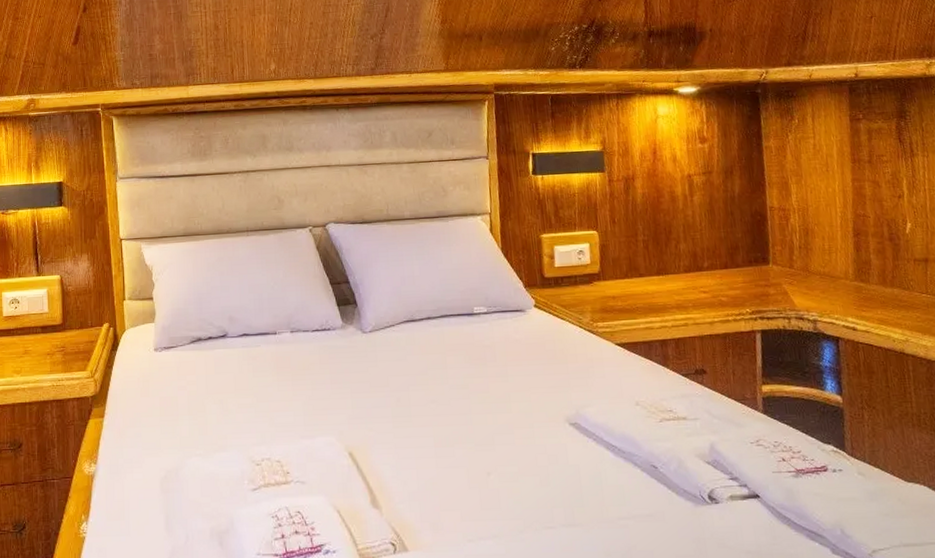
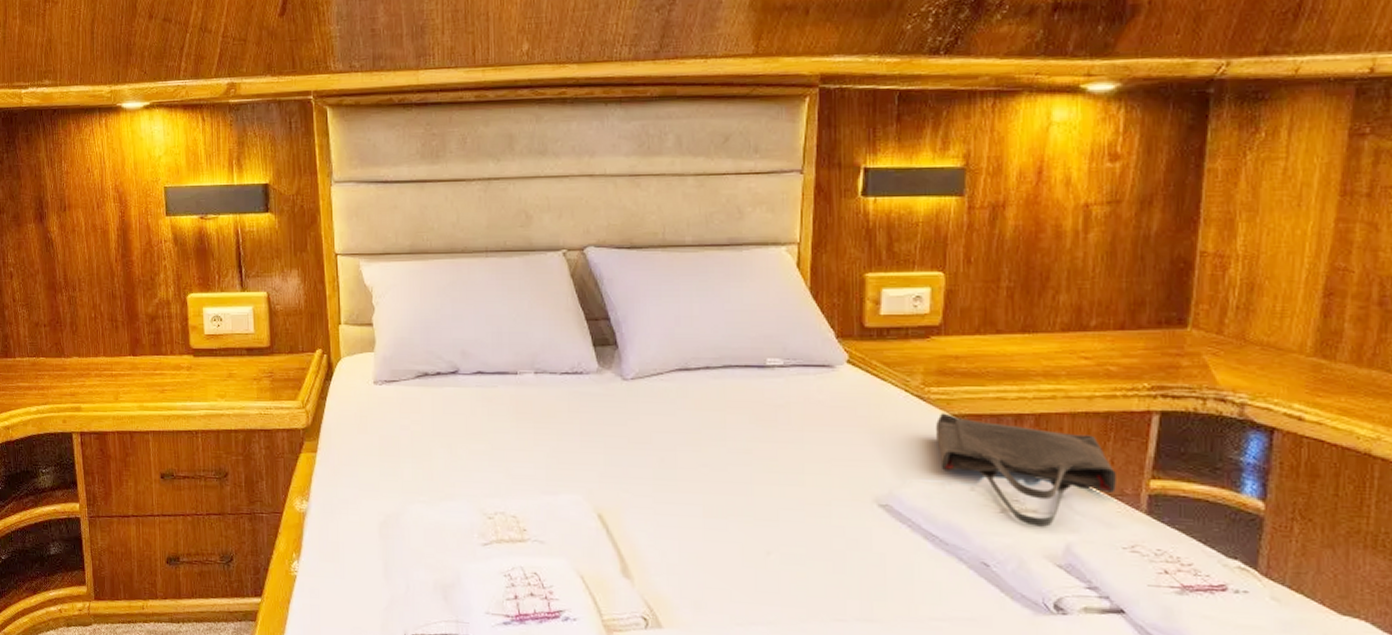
tote bag: none [604,343,739,431] -> present [935,413,1116,527]

